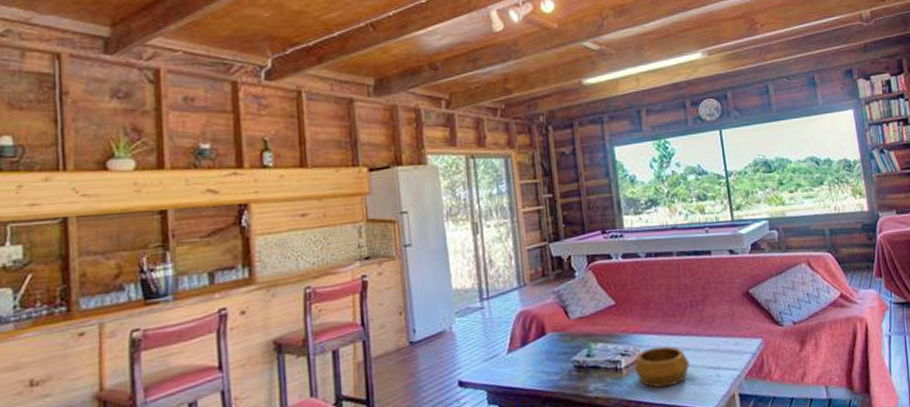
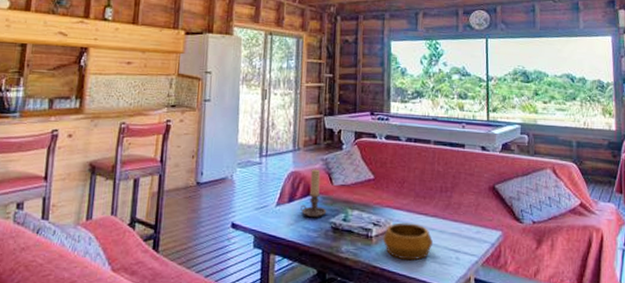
candle holder: none [536,304,567,360] -> present [300,169,327,218]

